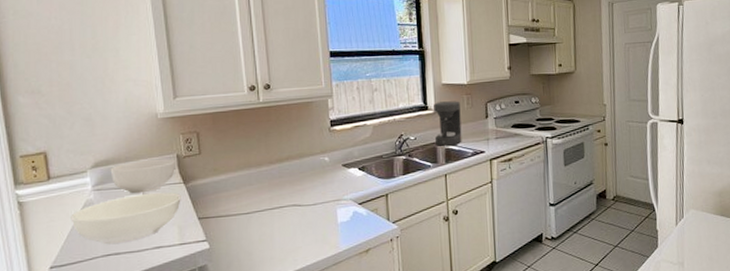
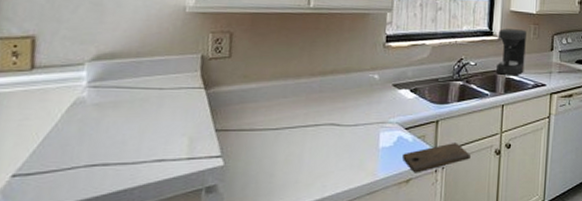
bowl: present [71,192,181,245] -> none [52,96,199,153]
bowl: present [110,158,177,194] -> none [114,57,200,96]
cutting board: none [360,213,421,244] -> present [403,143,470,173]

